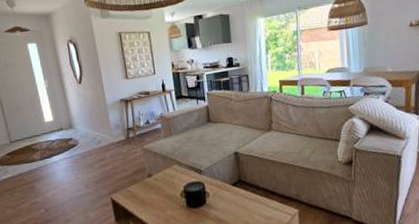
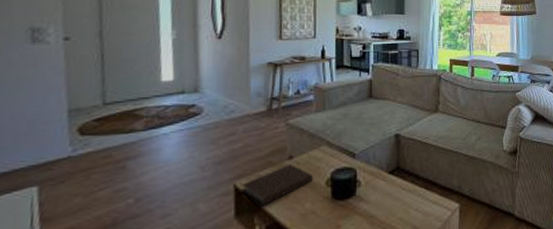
notebook: none [116,180,170,214] -> present [241,163,313,206]

